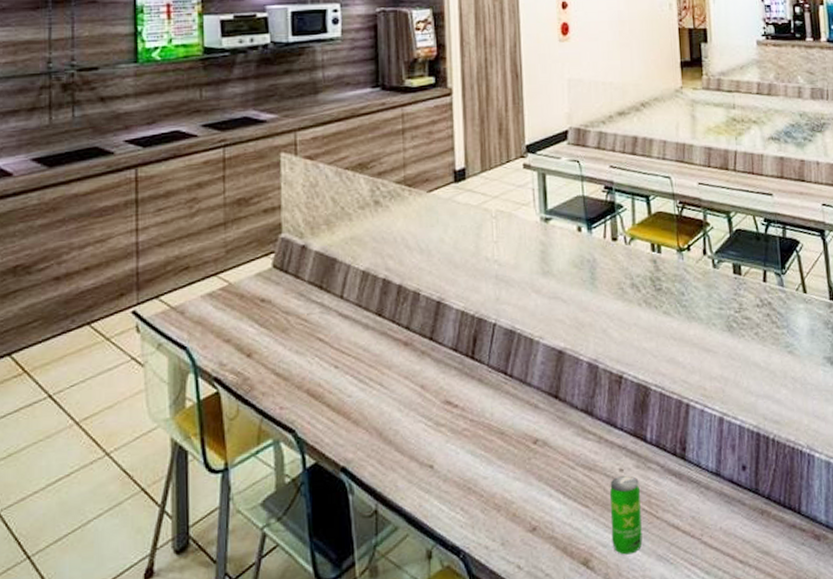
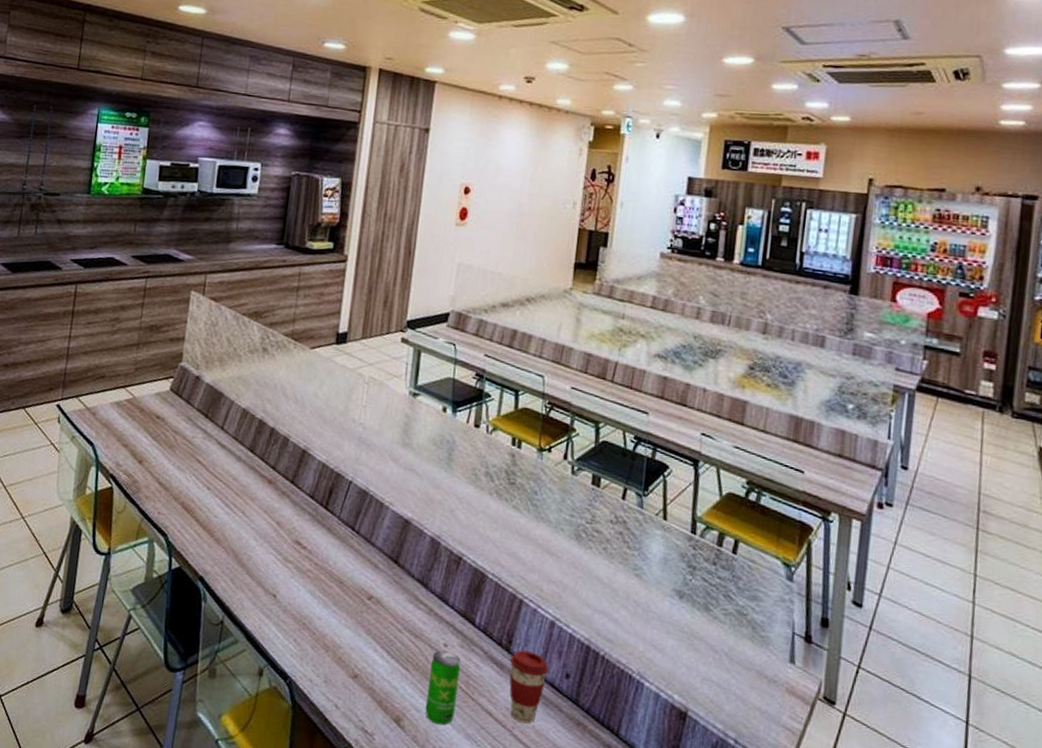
coffee cup: none [686,453,725,528] -> present [509,650,549,724]

